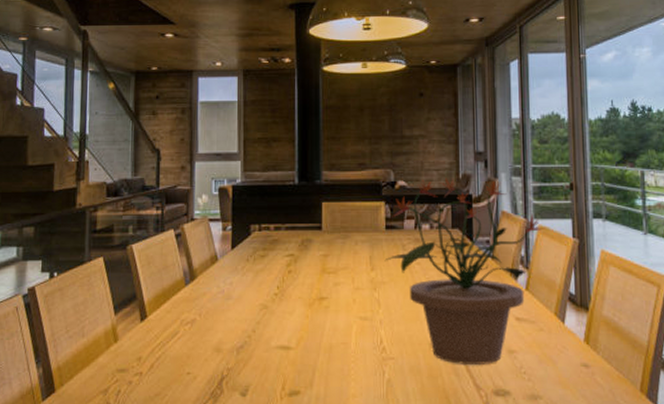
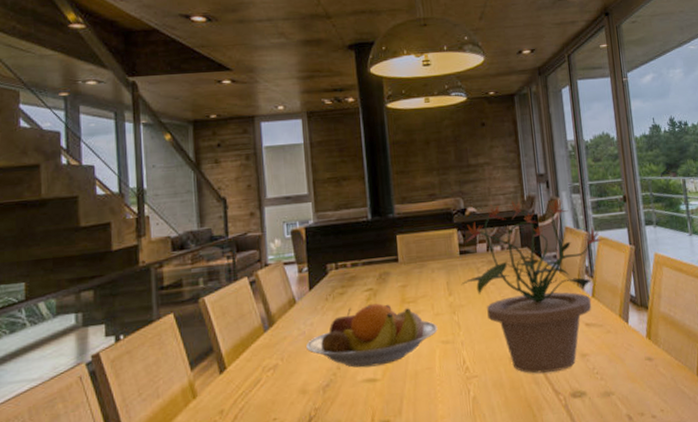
fruit bowl: none [224,270,357,334] -> present [306,303,438,368]

